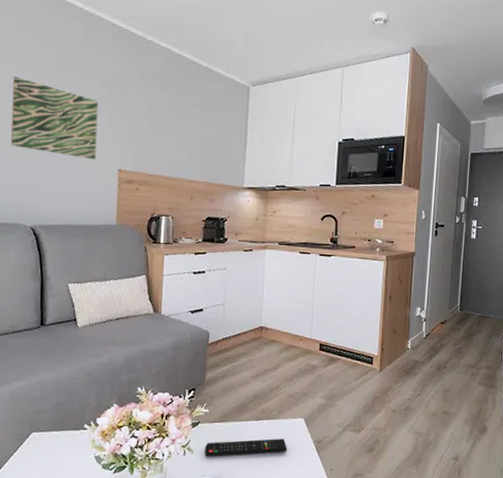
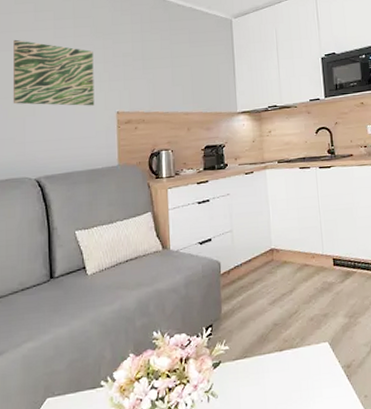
remote control: present [205,439,288,456] -> none [229,368,316,400]

